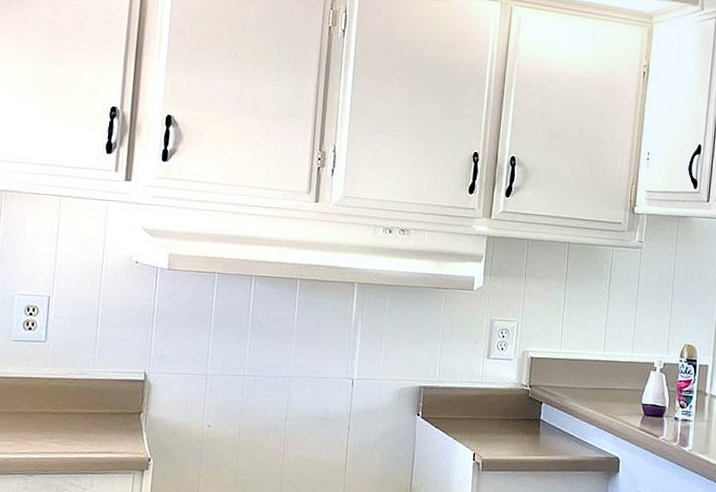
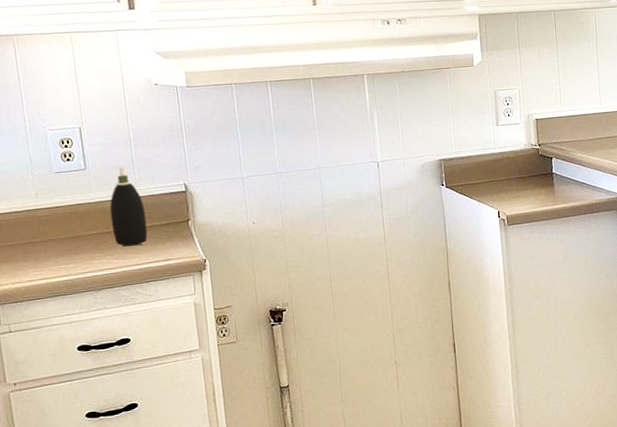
soap dispenser: none [59,343,98,432] -> present [109,166,148,247]

